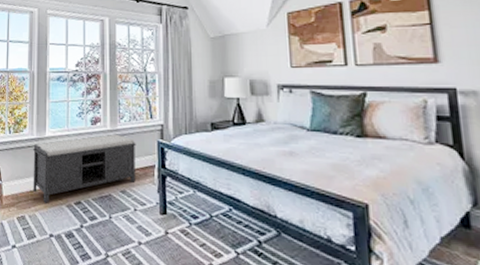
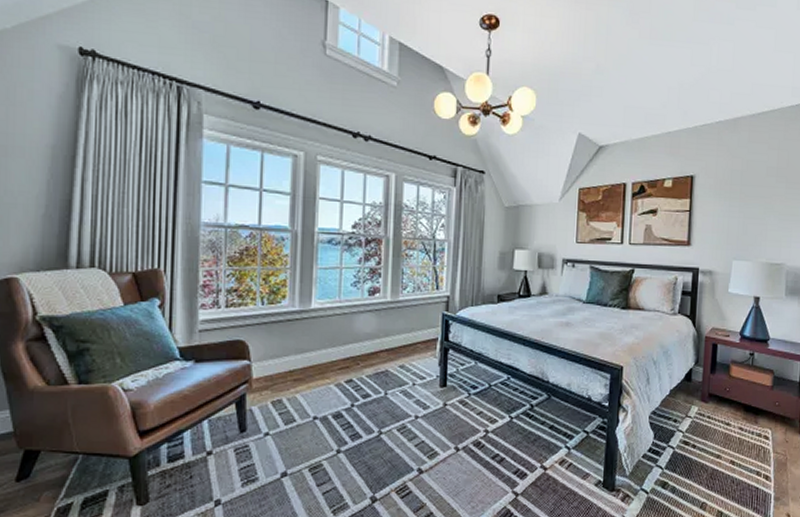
bench: present [32,134,136,203] -> none [293,305,419,384]

